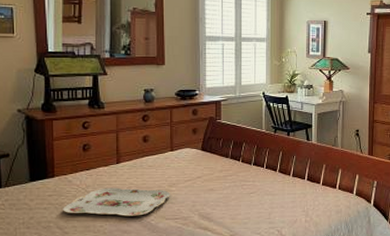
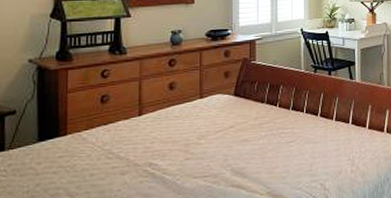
serving tray: present [63,187,170,216] -> none [75,143,199,178]

